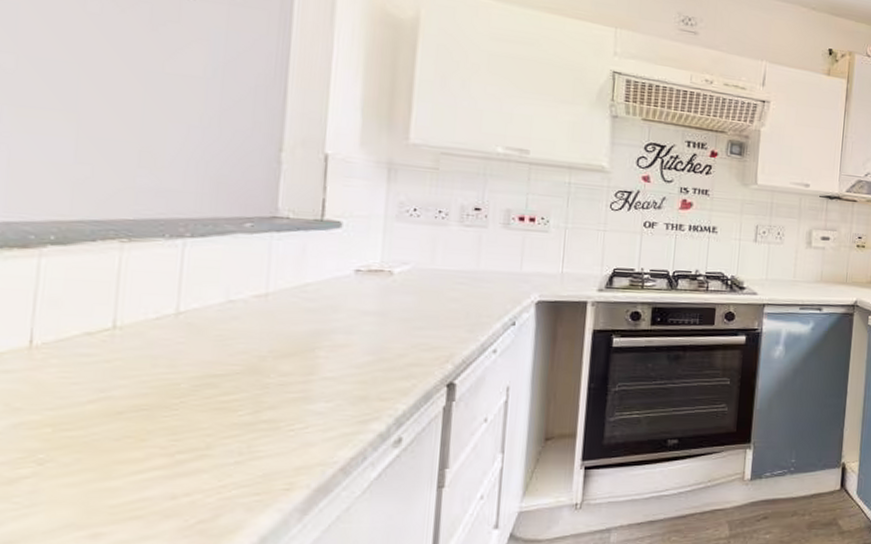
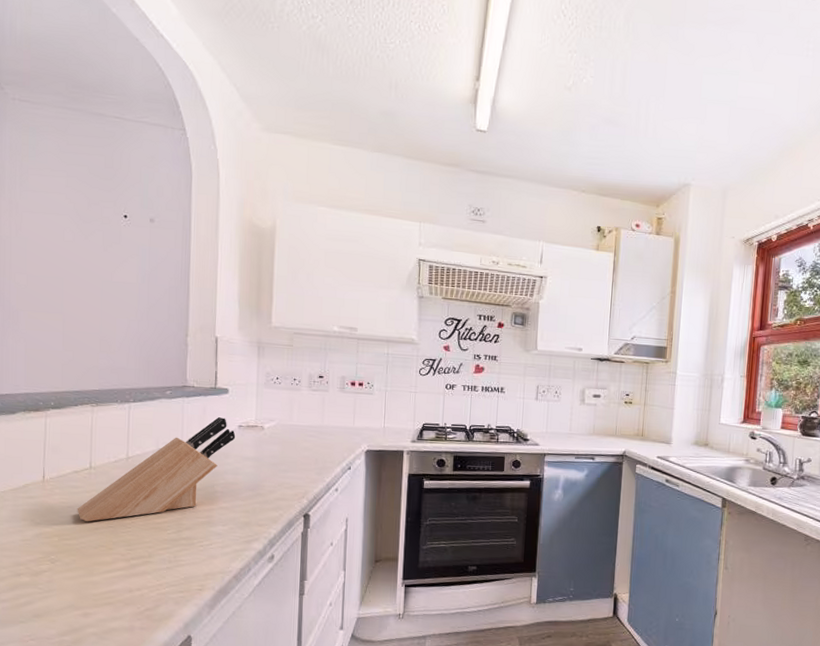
knife block: none [87,259,351,404] -> present [77,417,236,522]

